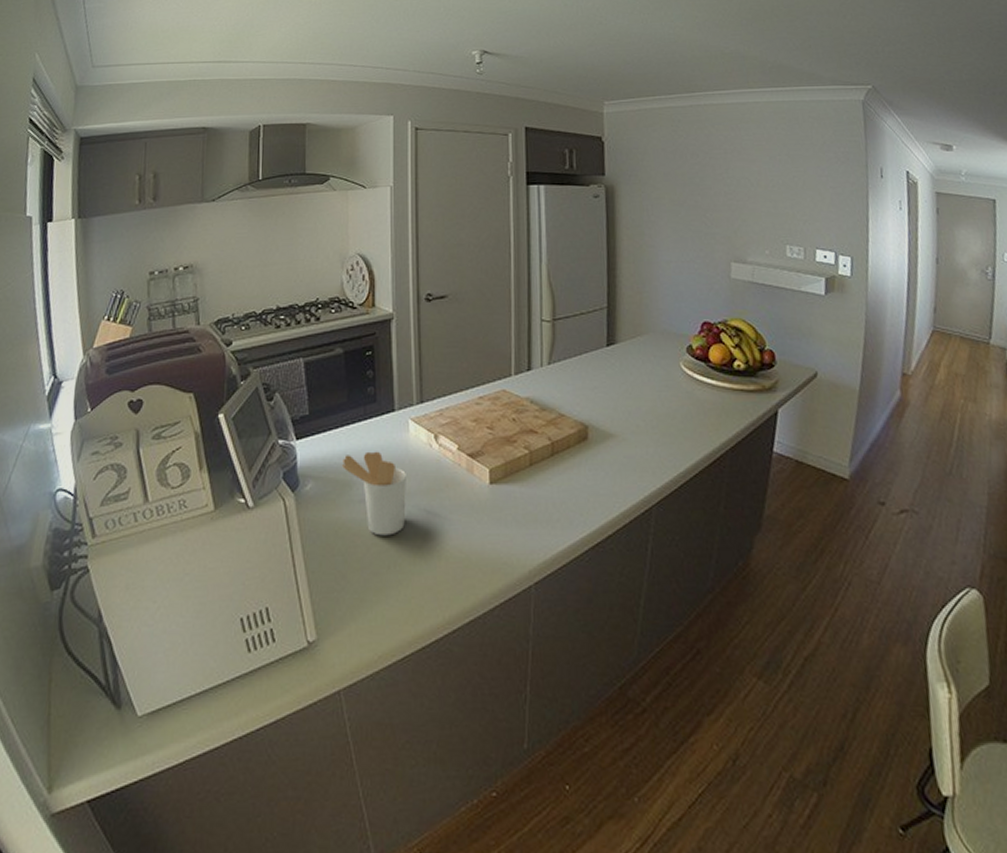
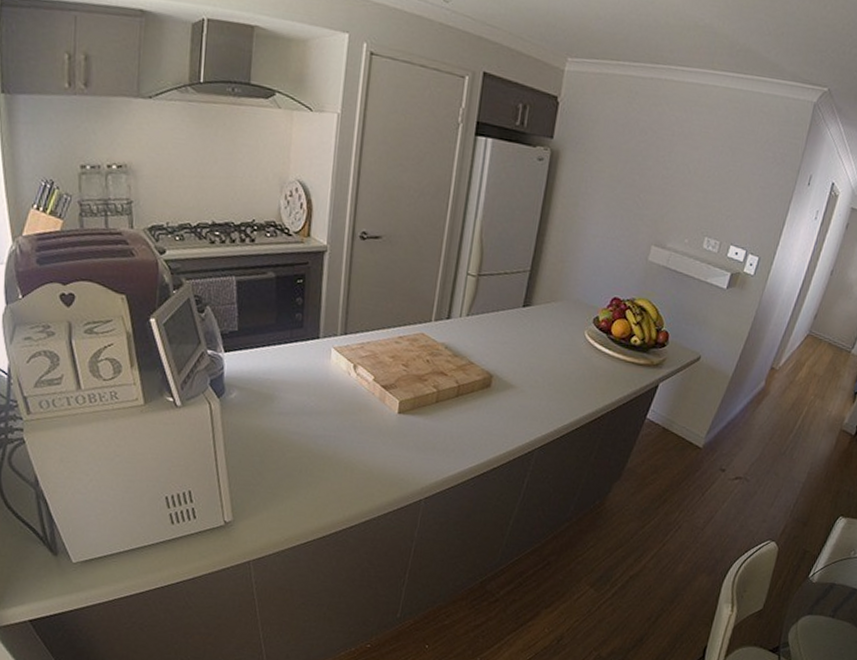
utensil holder: present [342,451,406,536] -> none [266,371,324,446]

